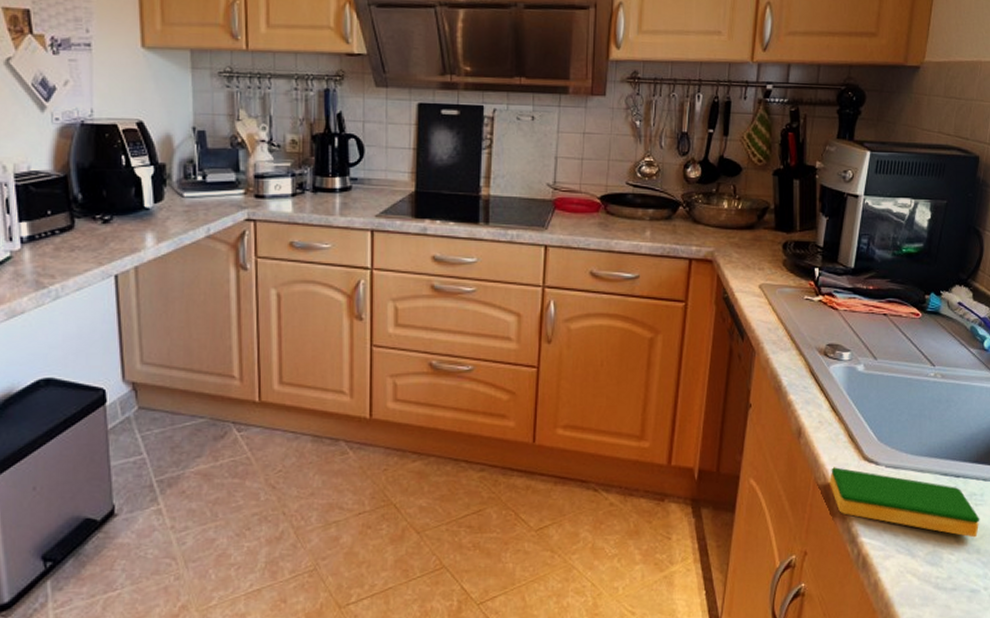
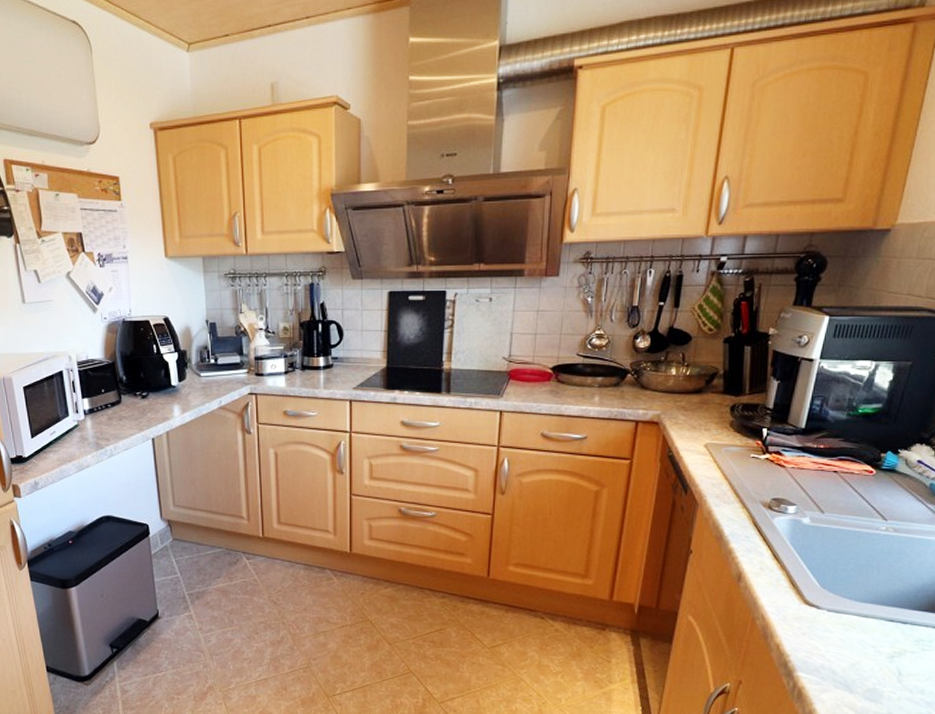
dish sponge: present [830,467,980,538] -> none [768,609,927,680]

